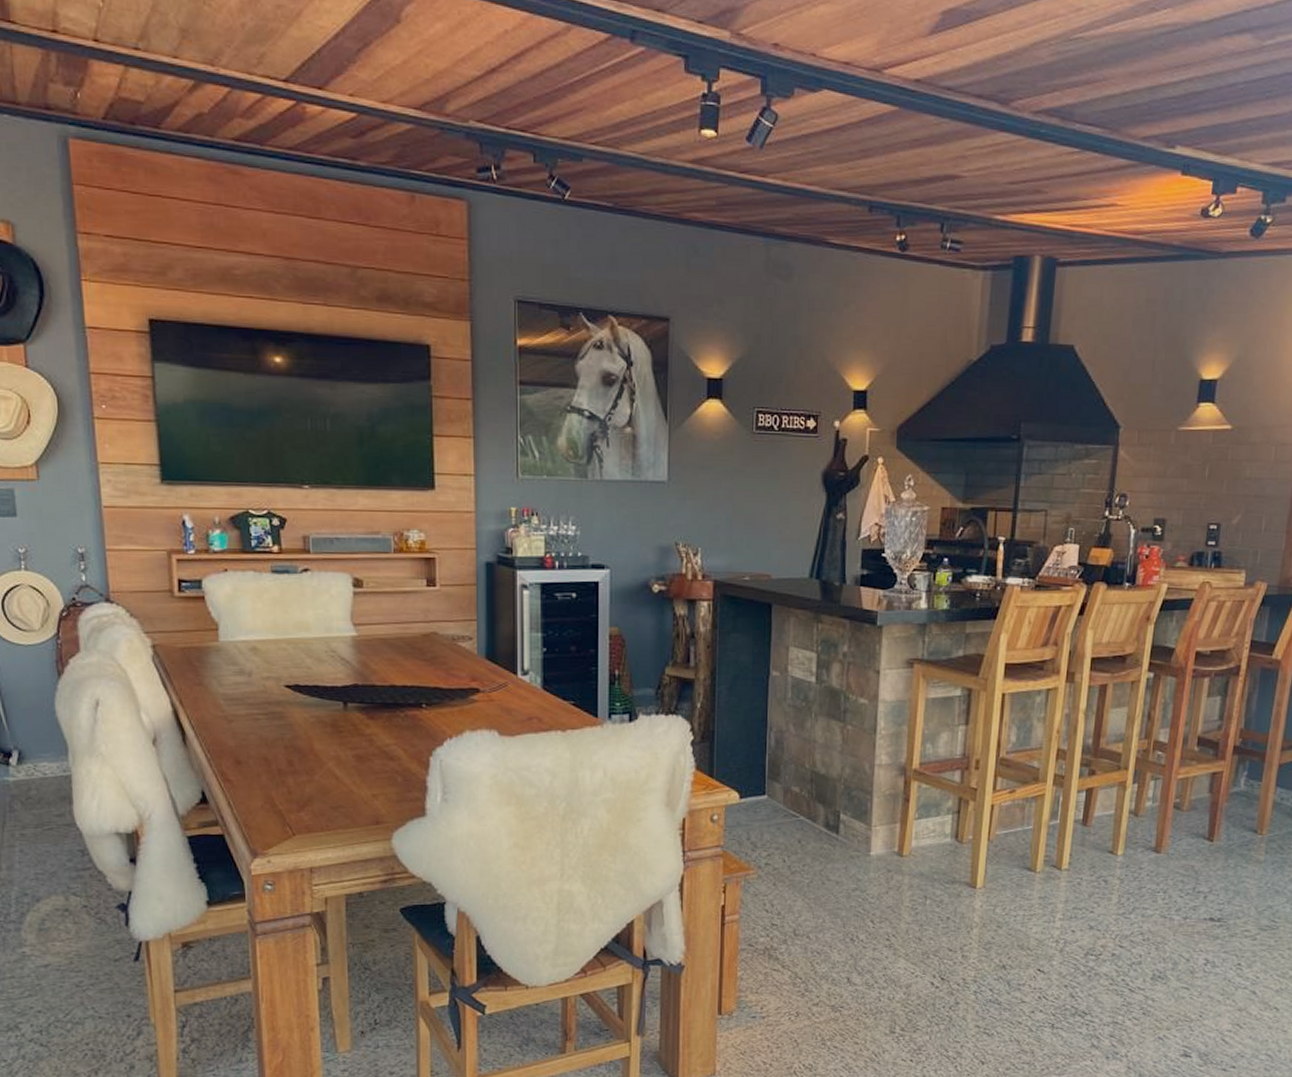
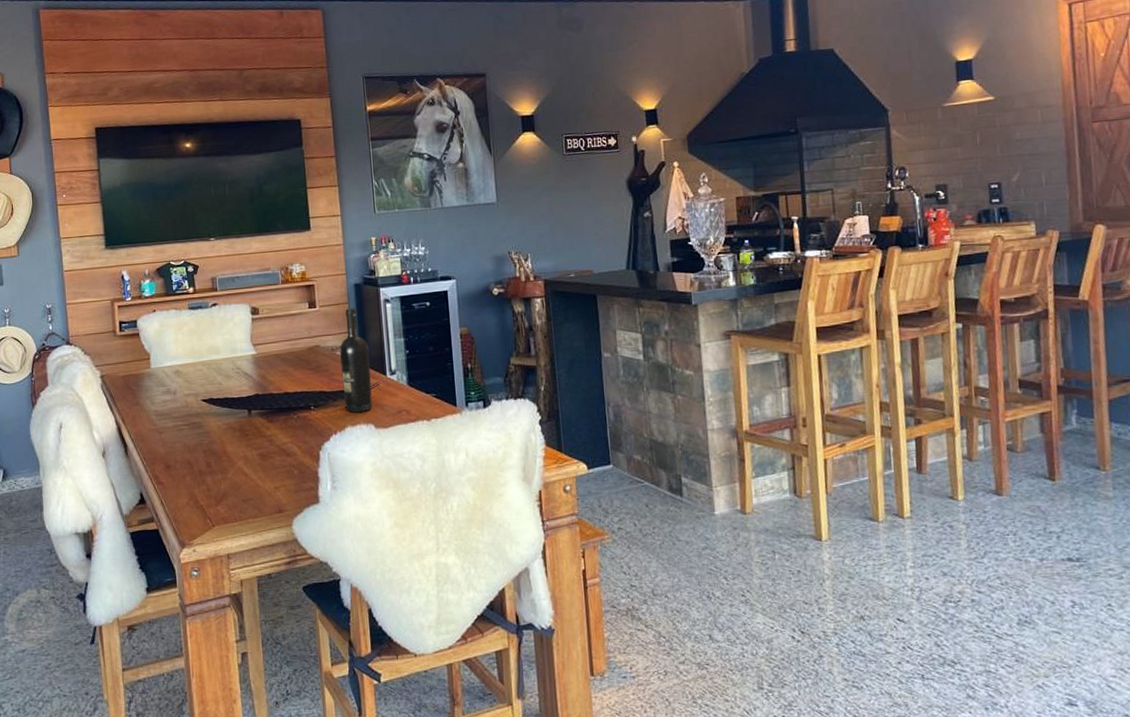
wine bottle: none [461,591,499,716] -> present [339,307,373,413]

